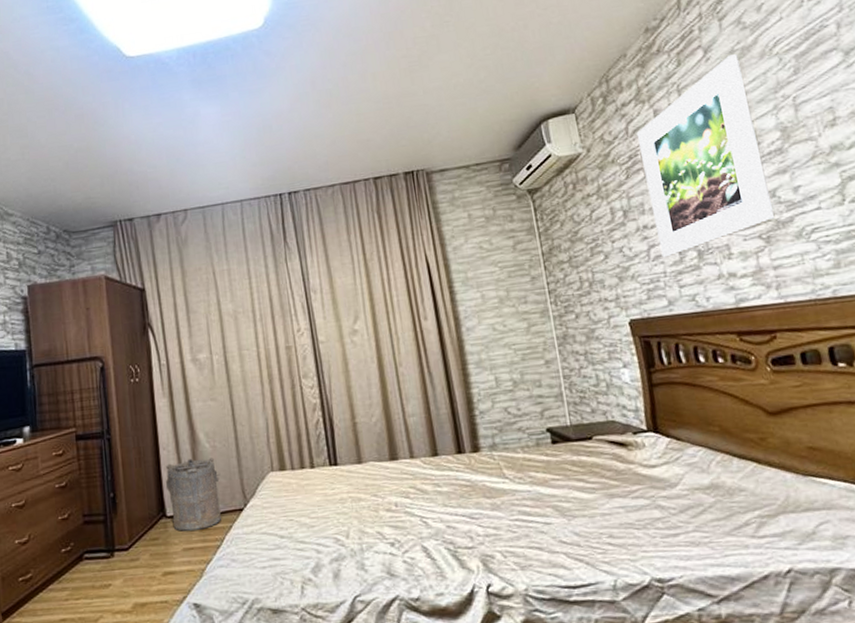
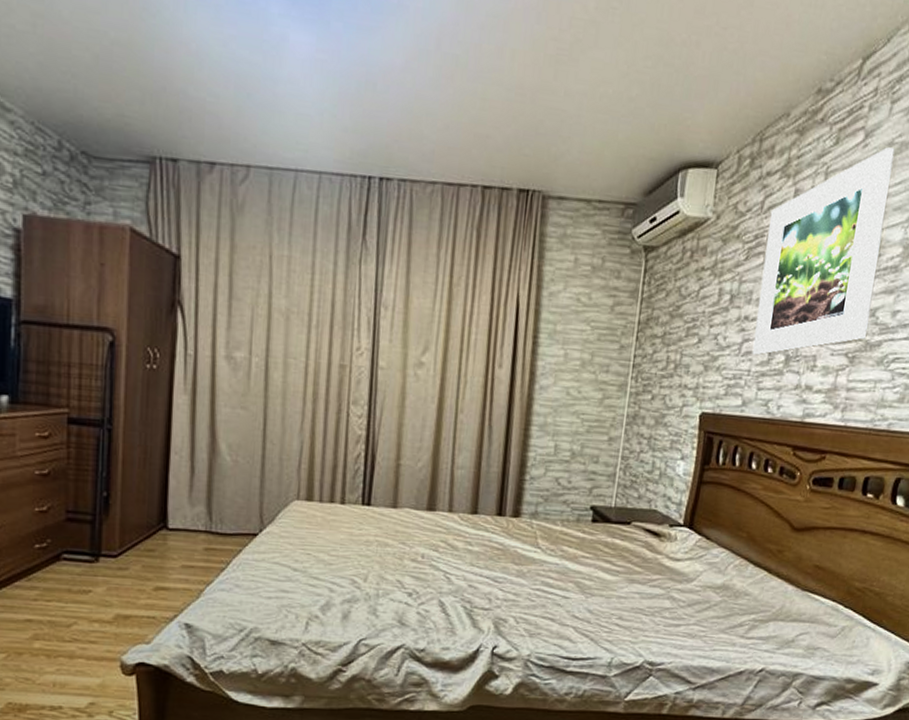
laundry hamper: present [165,457,221,531] -> none [172,469,238,549]

